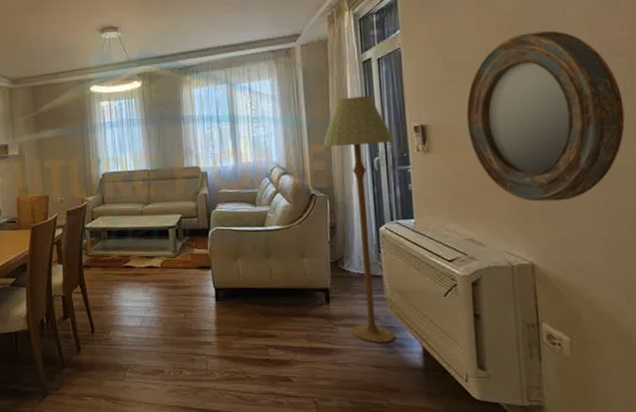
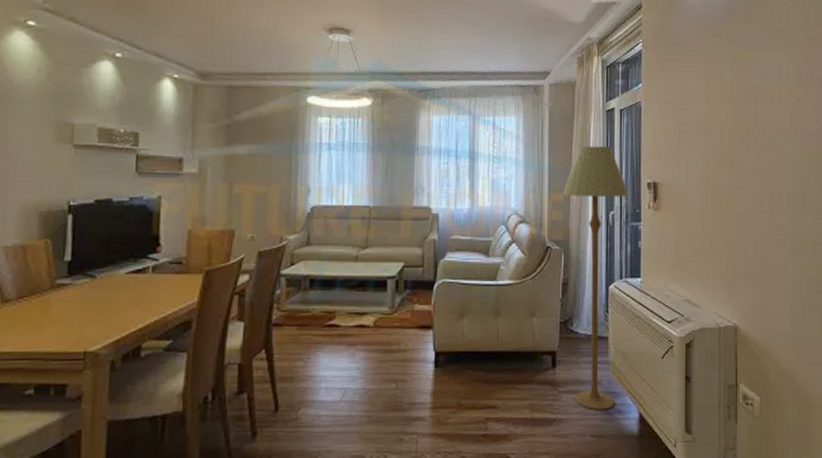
home mirror: present [466,30,625,202] -> none [692,104,810,265]

